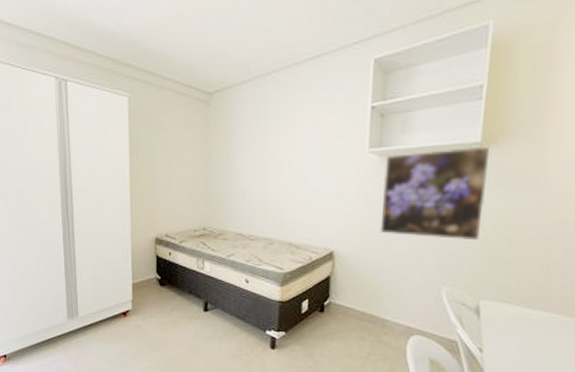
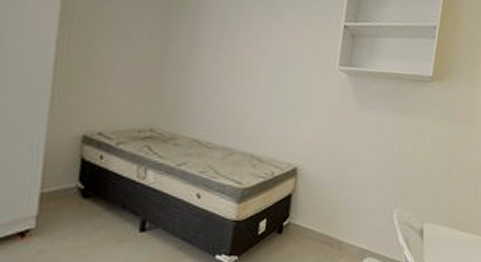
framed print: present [380,146,491,241] -> none [343,75,439,167]

